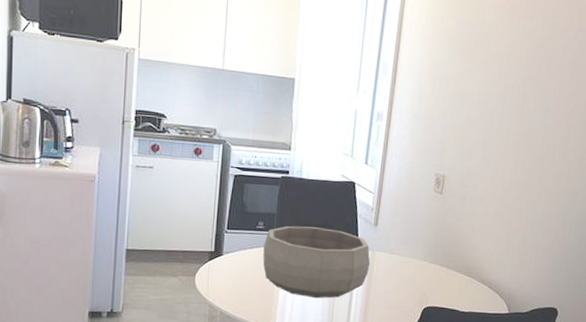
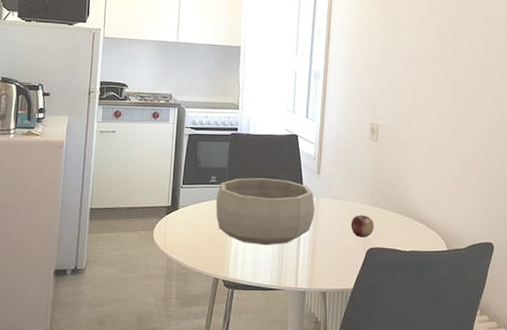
apple: none [407,270,433,296] -> present [350,214,374,238]

